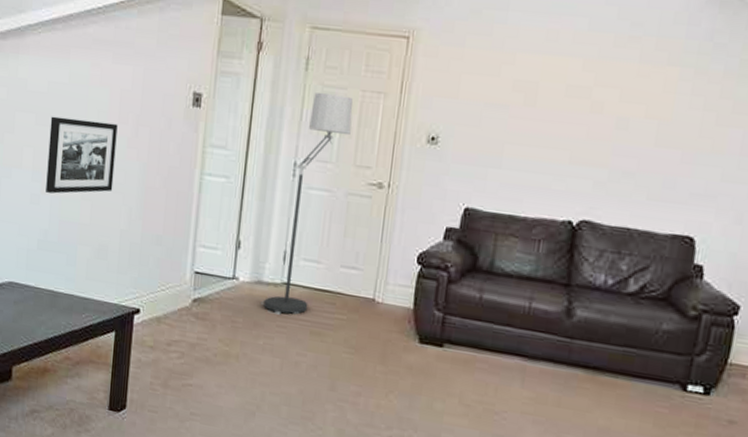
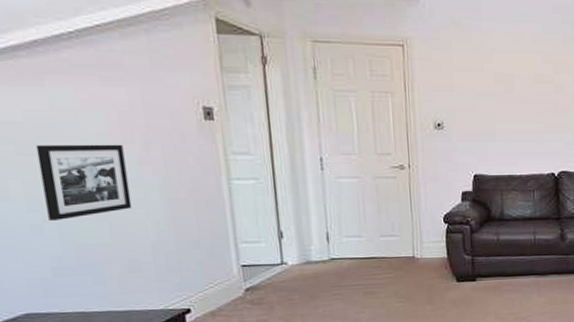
floor lamp: present [261,92,353,315] -> none [313,96,367,286]

